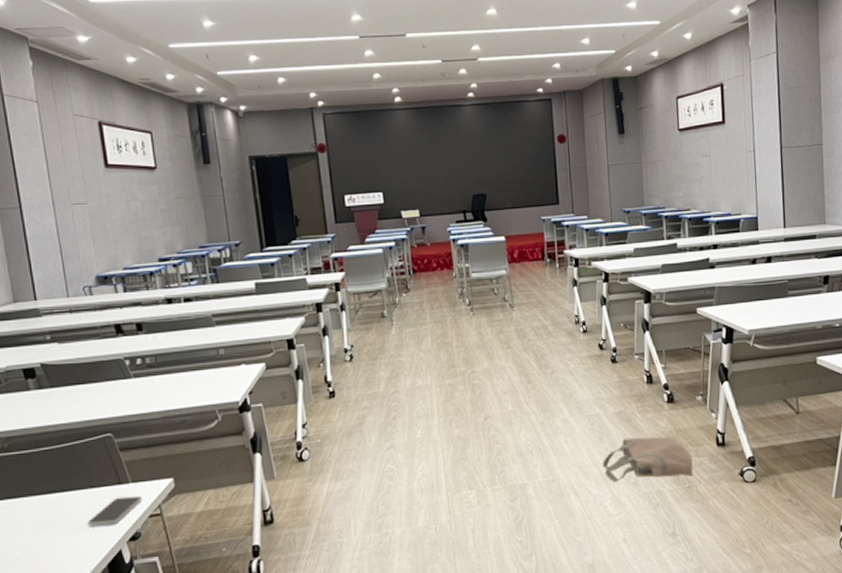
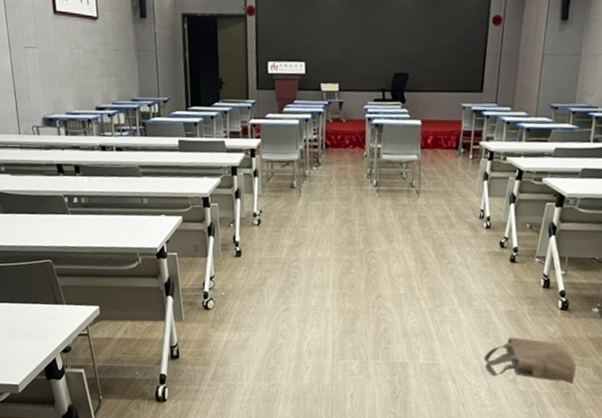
mobile phone: present [87,495,142,527] -> none [30,314,73,337]

